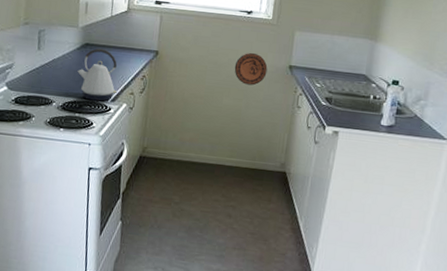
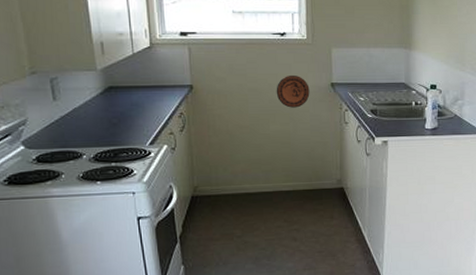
kettle: present [77,48,117,102] -> none [105,89,154,147]

